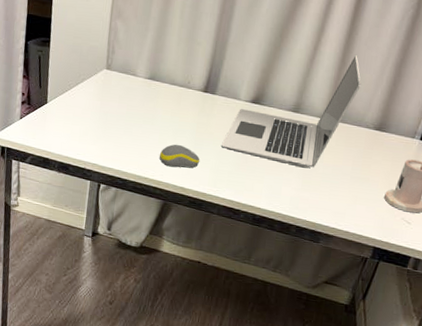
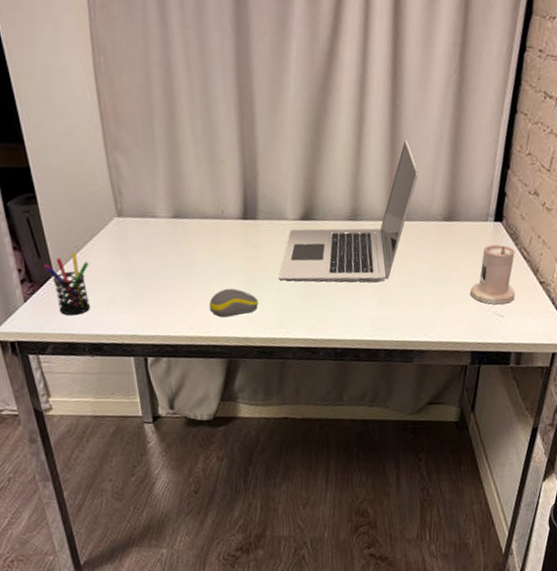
pen holder: none [41,89,76,138] -> present [43,252,91,316]

